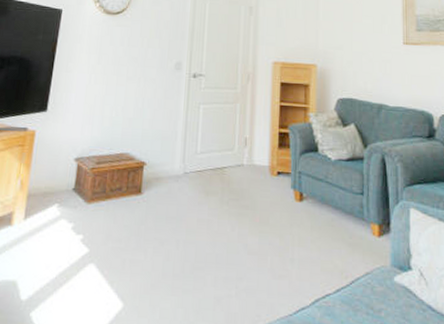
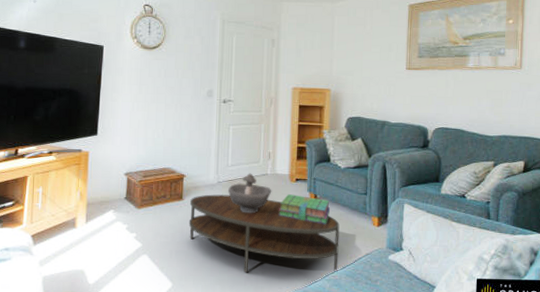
coffee table: none [147,188,331,298] -> present [188,194,340,273]
decorative bowl: none [195,163,249,215] -> present [227,173,272,214]
stack of books: none [256,191,320,231] -> present [279,194,331,224]

